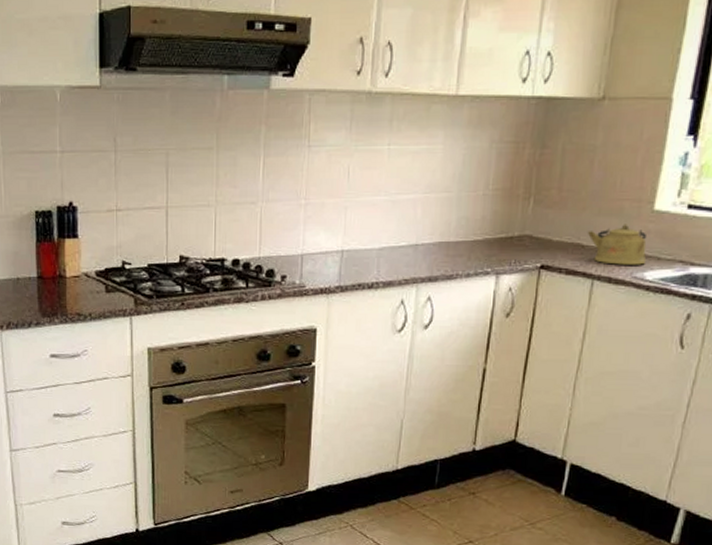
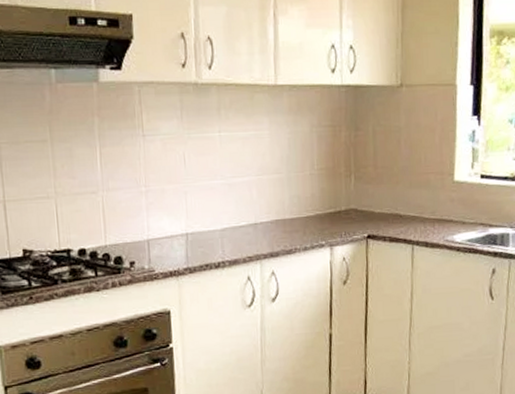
kettle: present [587,224,648,265] -> none [402,194,453,231]

